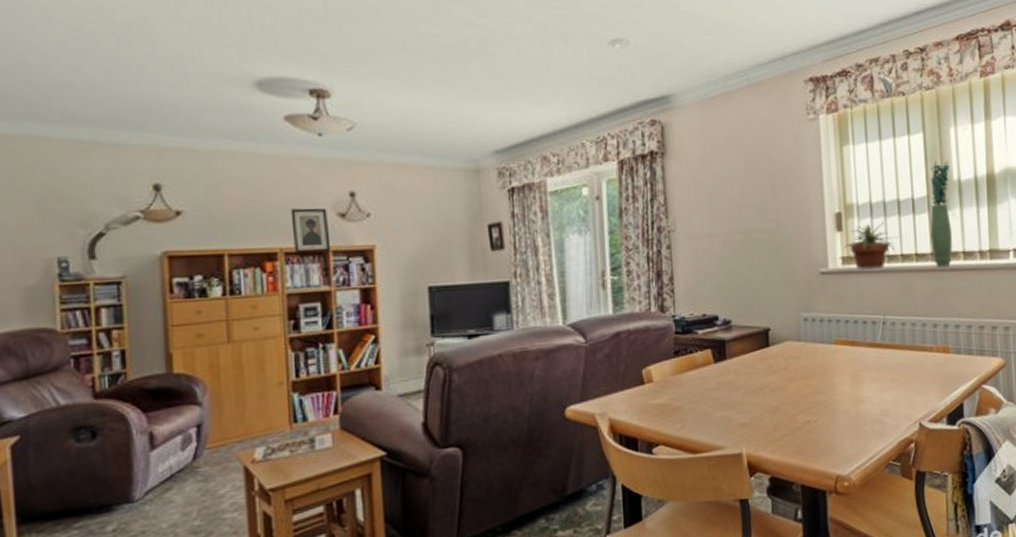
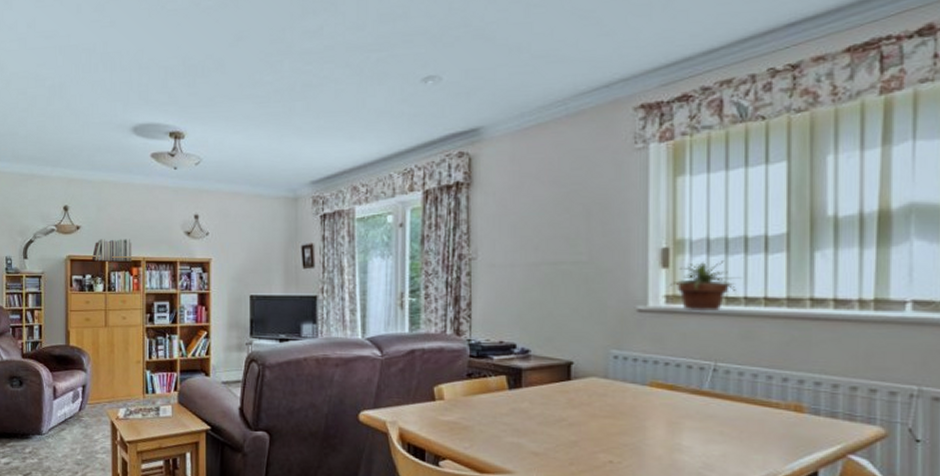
books: none [201,225,265,258] -> present [91,239,133,263]
picture frame: present [290,208,331,254] -> none [152,226,179,263]
vase: present [930,160,953,268] -> none [788,192,823,316]

